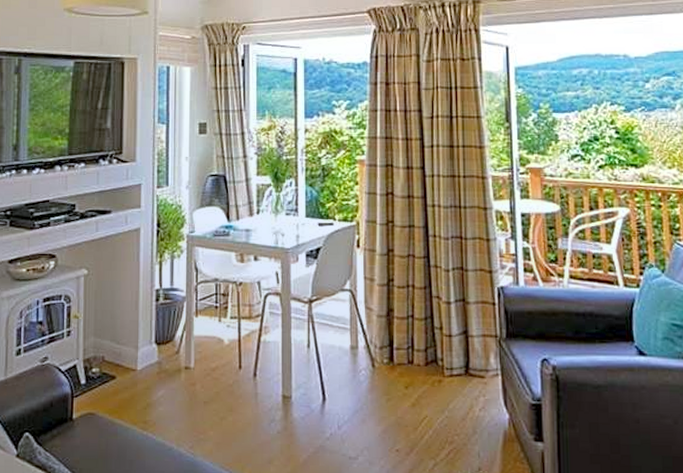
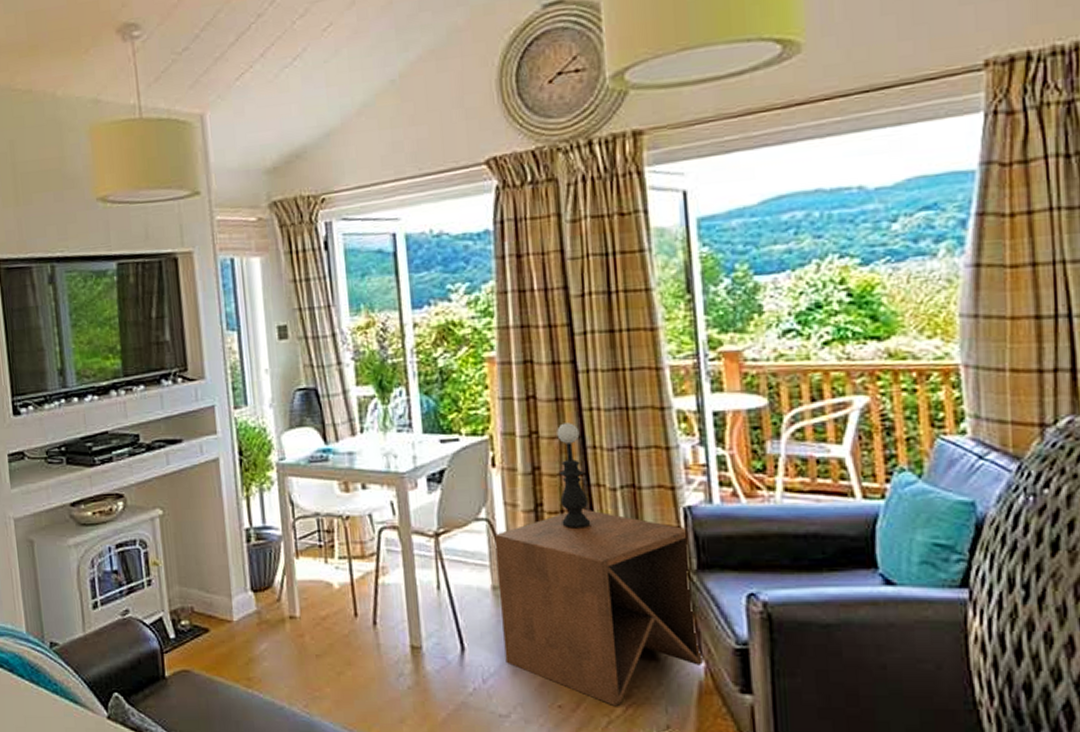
side table: none [355,285,507,452] -> present [494,508,703,707]
table lamp: none [407,215,429,301] -> present [557,423,591,529]

